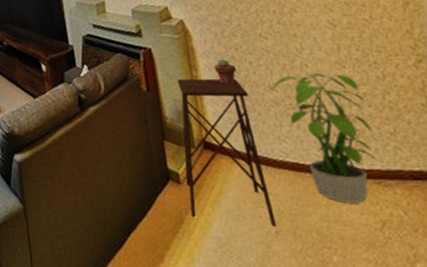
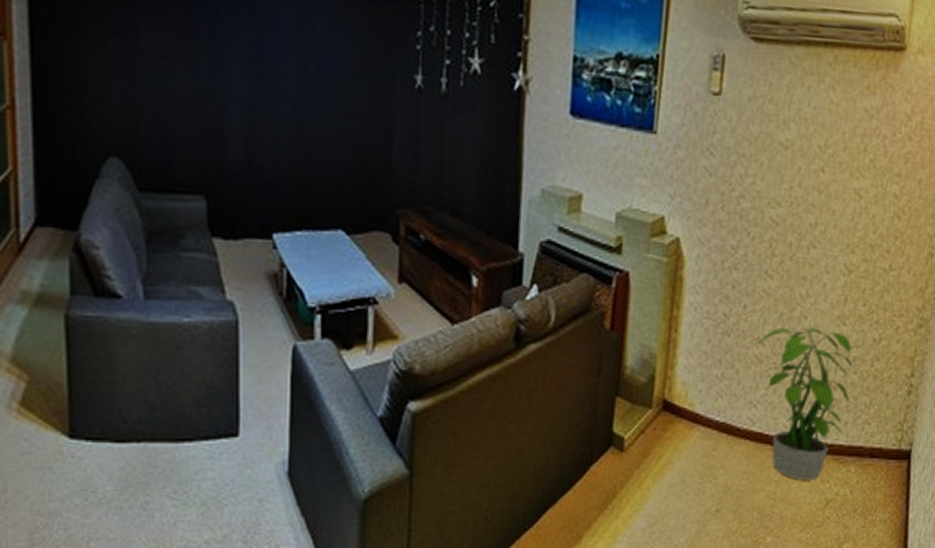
side table: present [177,78,277,227] -> none [626,319,732,504]
potted succulent: present [214,59,237,84] -> none [700,298,727,331]

